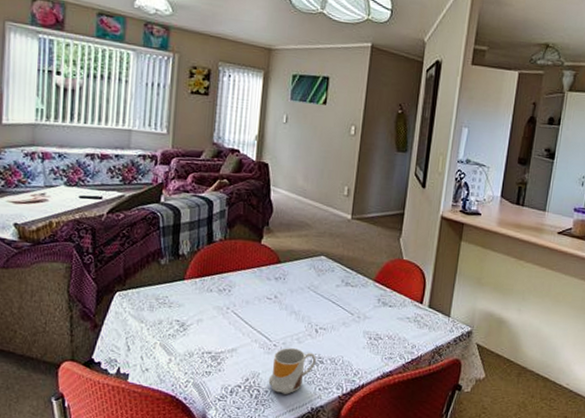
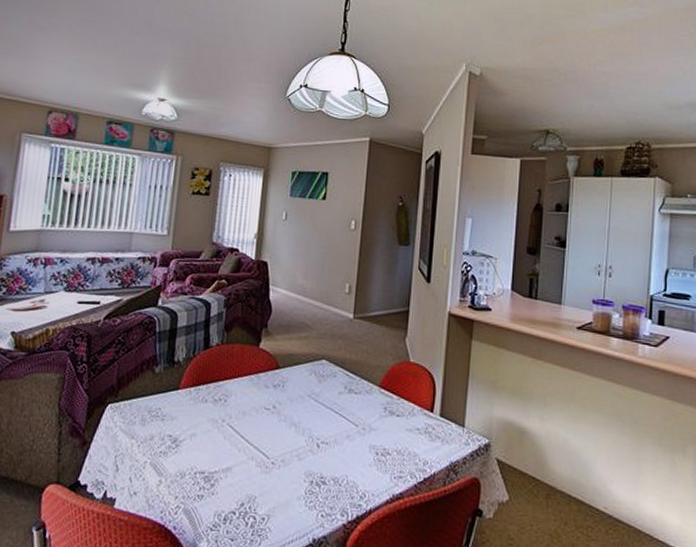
mug: present [268,348,316,394] -> none [265,466,318,522]

